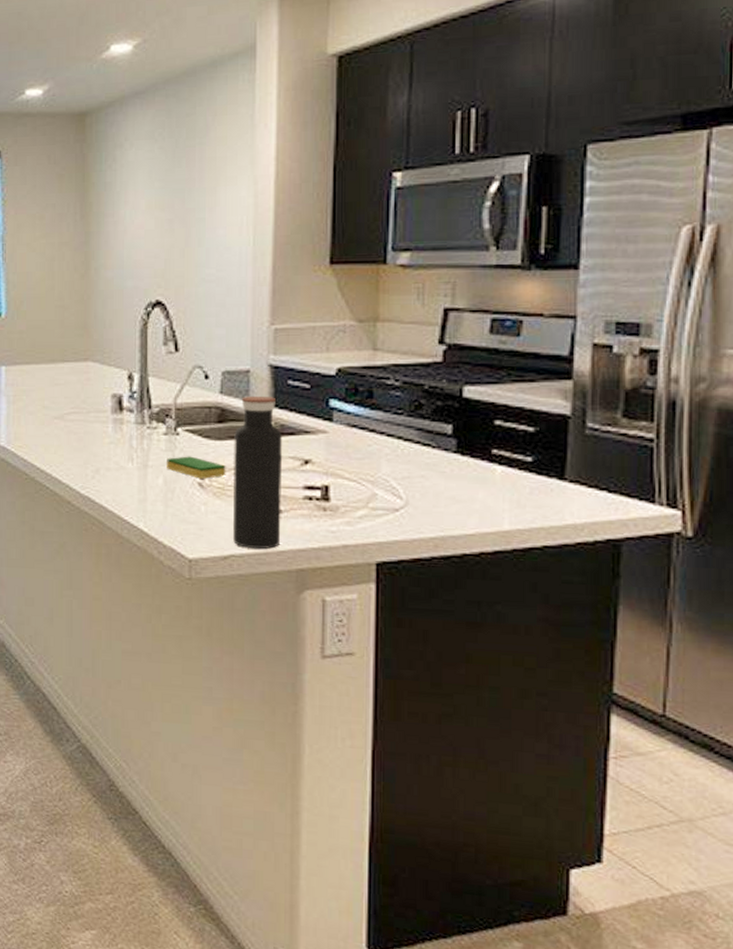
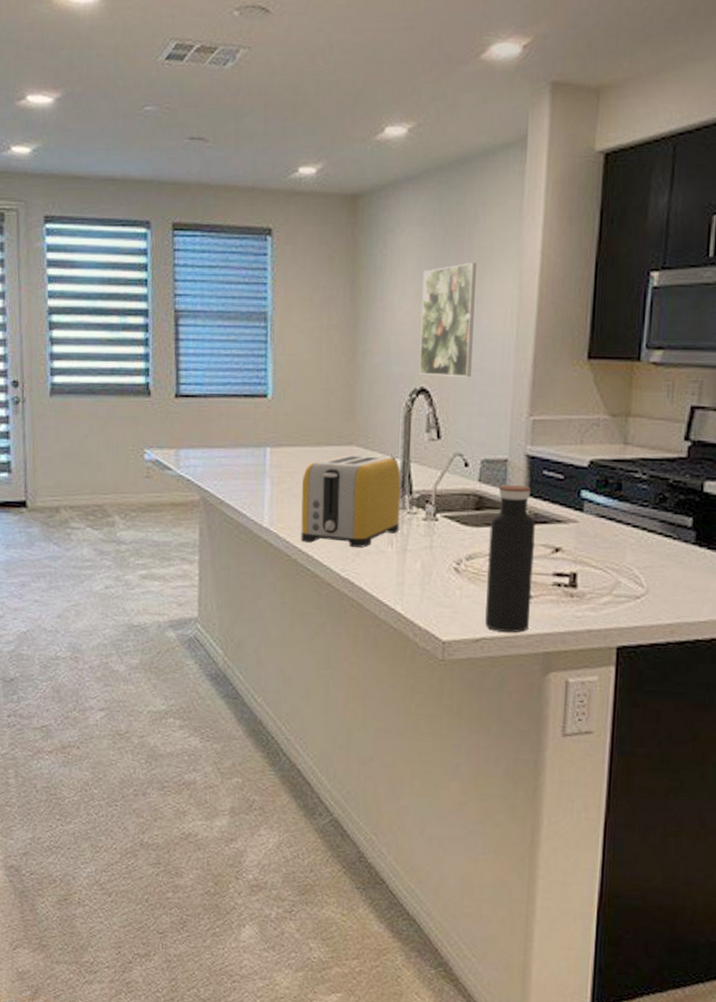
toaster: none [38,371,139,464] -> present [301,455,401,547]
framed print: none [154,173,209,288] -> present [419,263,476,377]
dish sponge: present [167,456,226,479] -> none [425,541,481,564]

